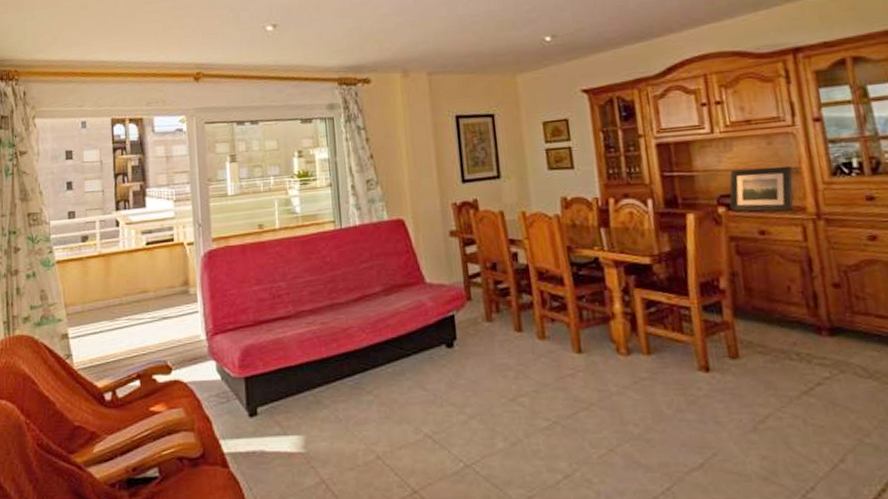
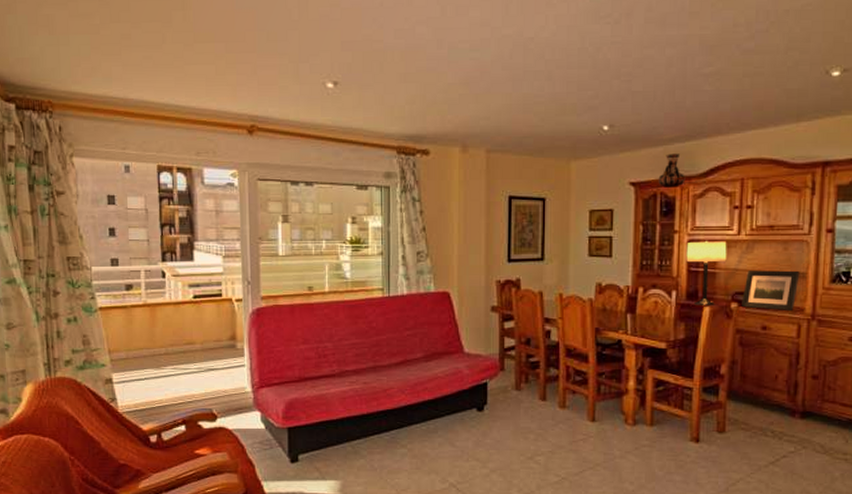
decorative vase: none [612,56,642,92] -> present [658,153,686,188]
table lamp: none [655,141,704,214] -> present [686,240,727,306]

